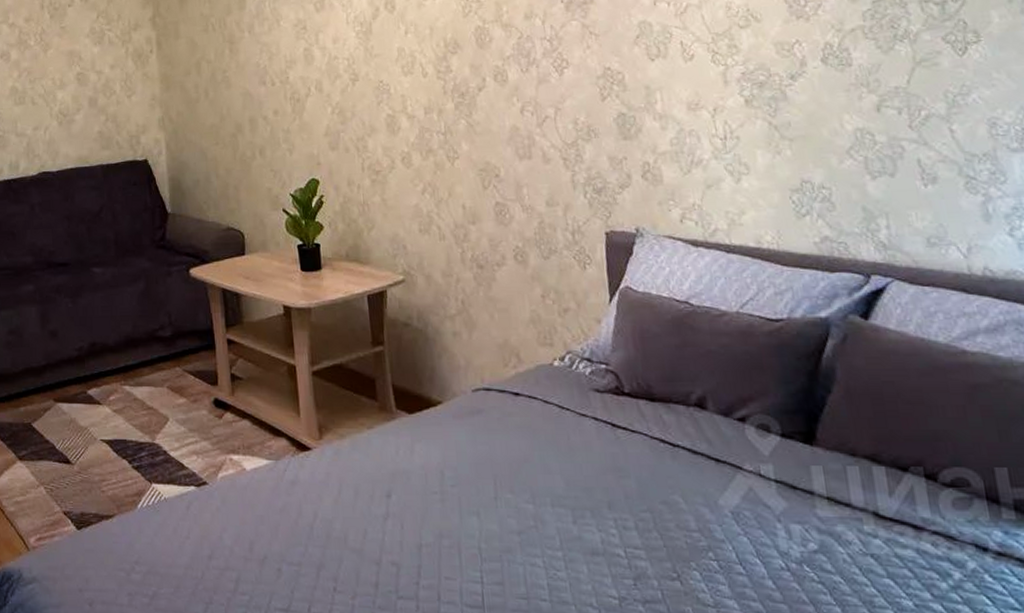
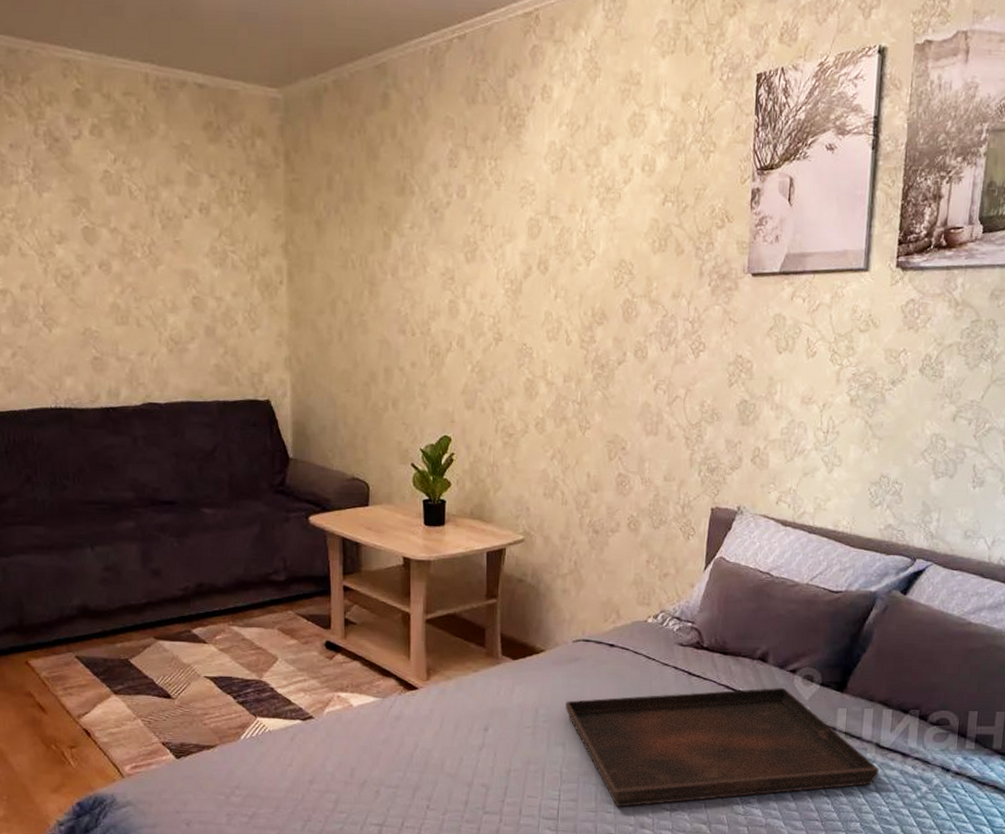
serving tray: none [473,441,887,594] -> present [565,688,879,807]

